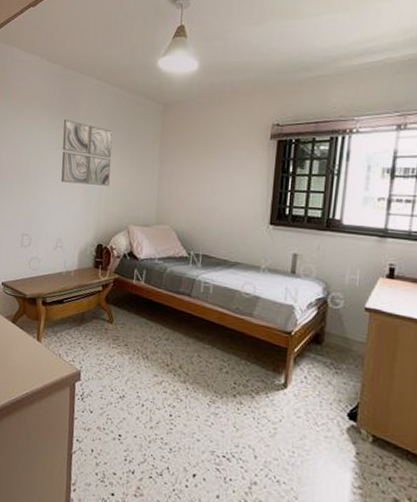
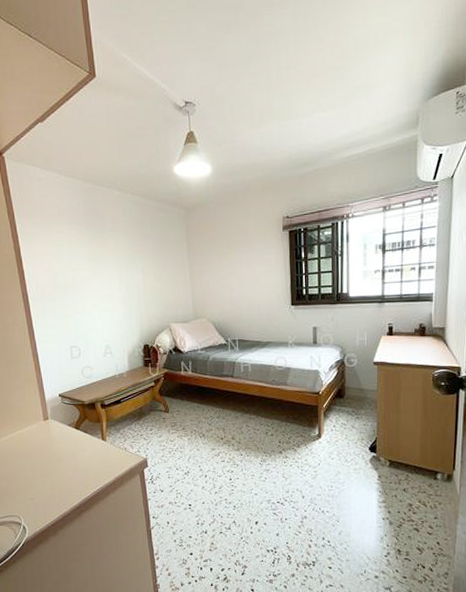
wall art: present [61,118,113,186] -> none [92,231,146,293]

